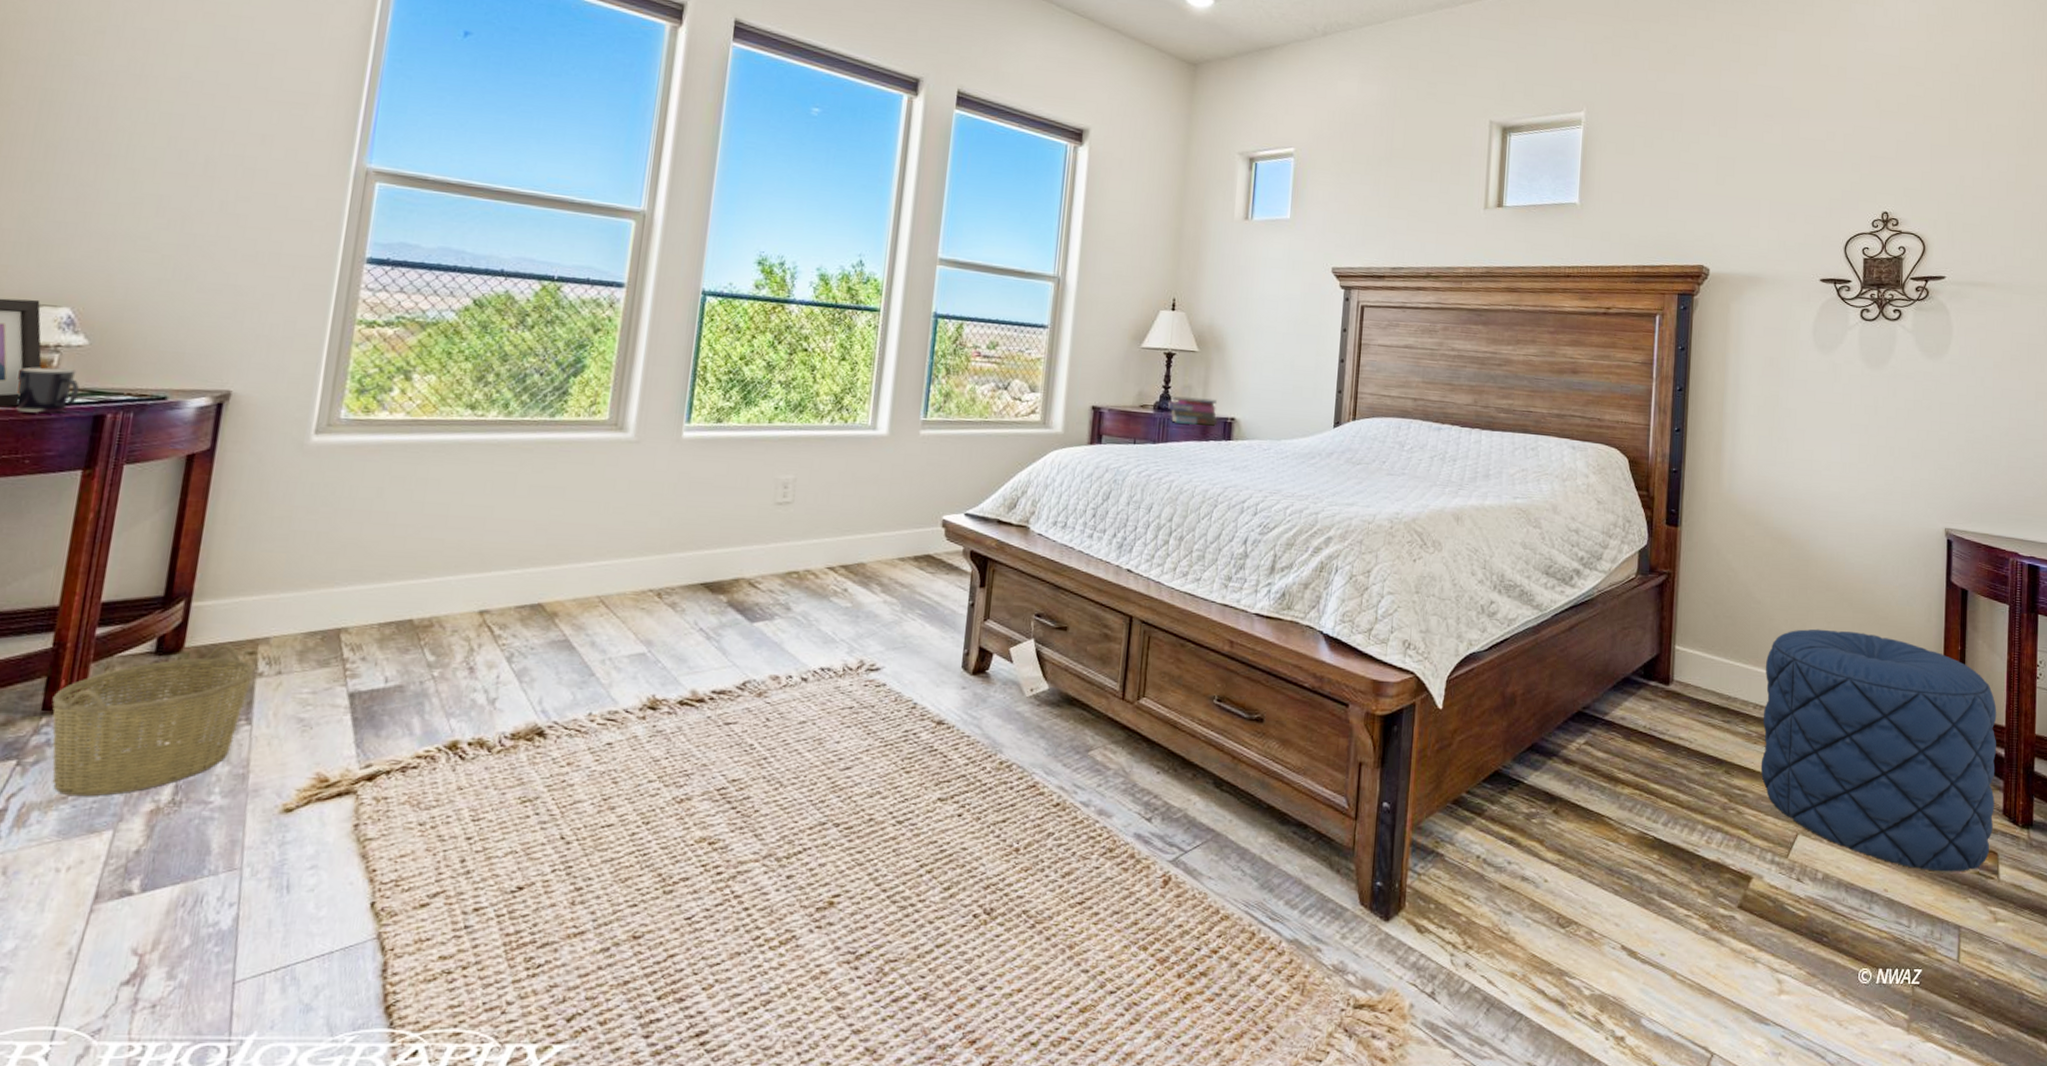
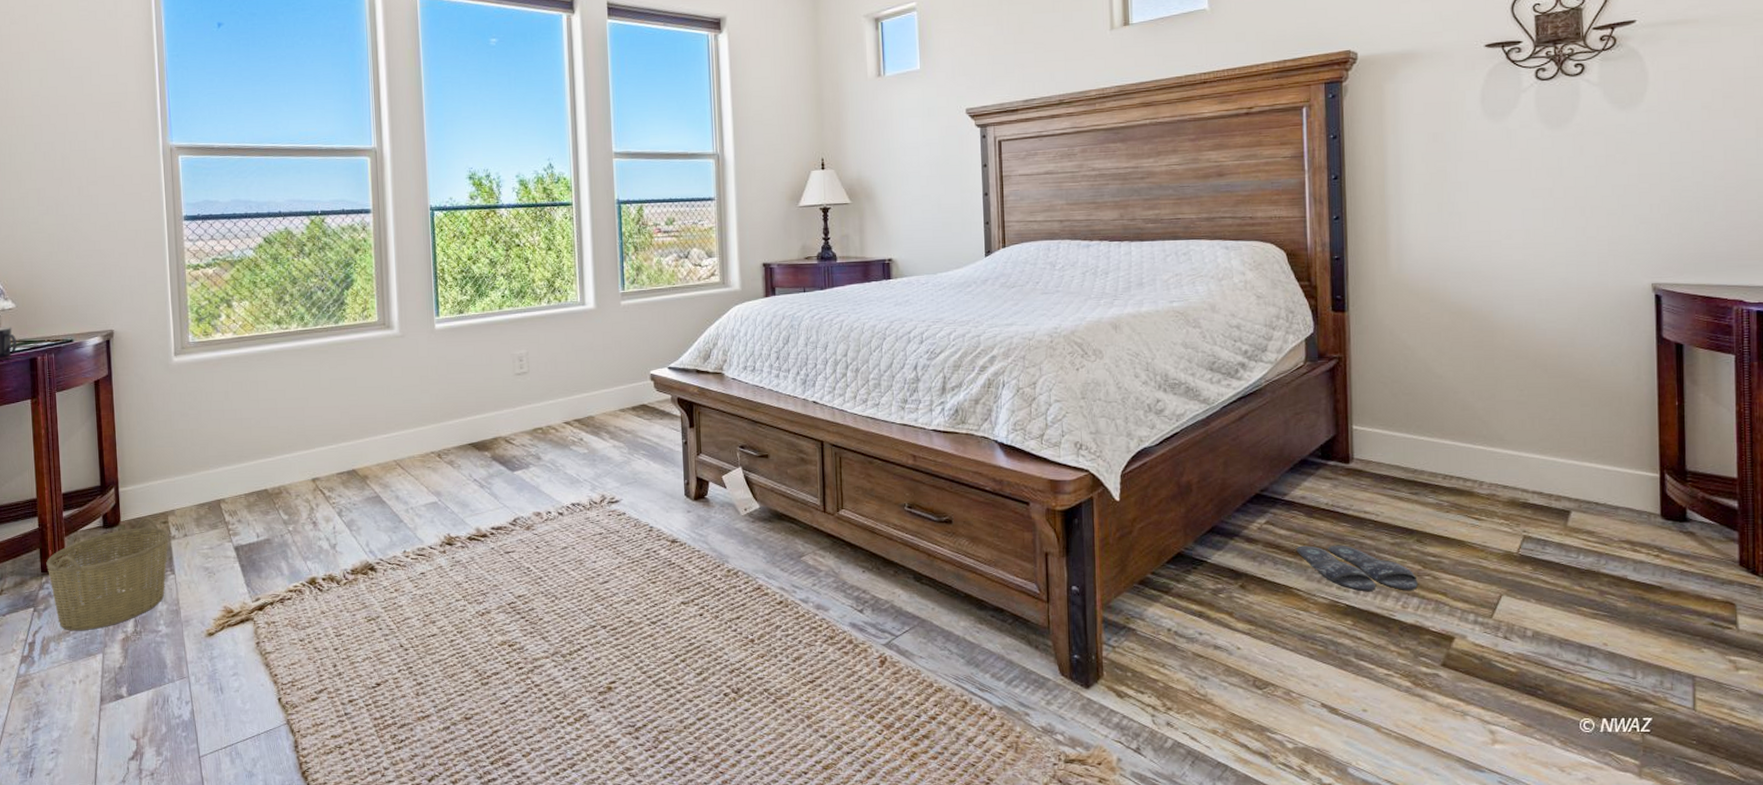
books: present [1168,396,1218,427] -> none [830,243,877,270]
slippers: none [1611,770,1723,824] -> present [1296,545,1418,592]
pouf: present [1760,629,1997,872] -> none [1452,397,1729,624]

